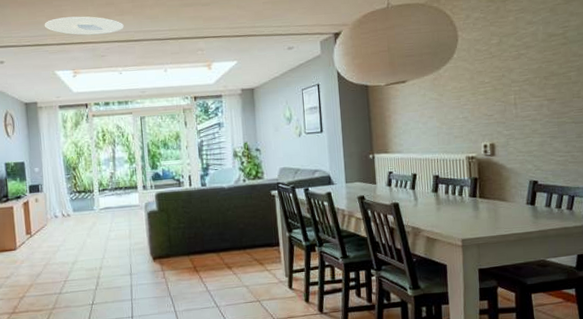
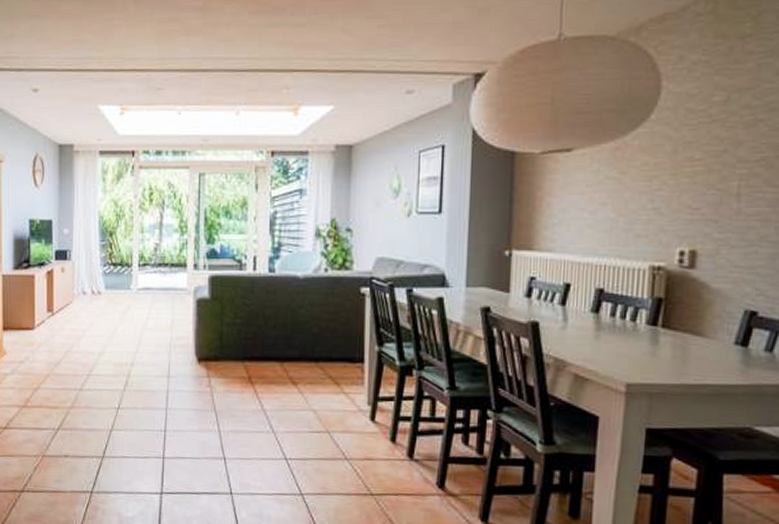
ceiling light: present [44,16,124,36] -> none [90,34,189,60]

